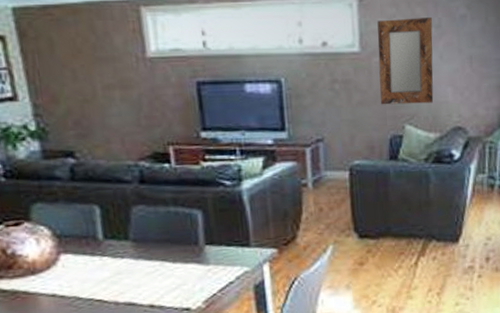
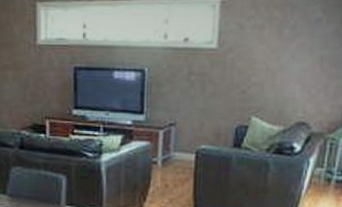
home mirror: present [377,18,434,105] -> none [231,19,288,99]

